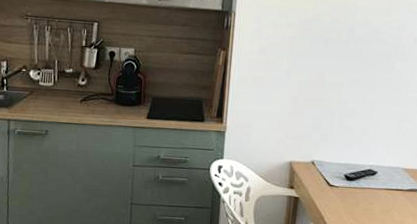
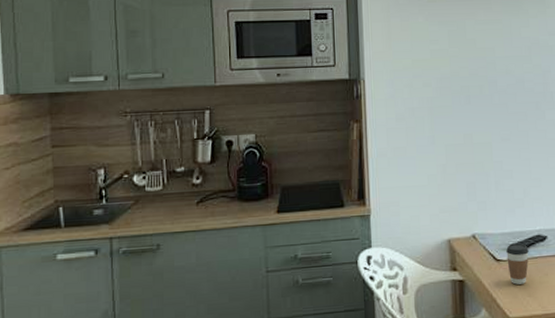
coffee cup: none [338,173,359,208] -> present [506,243,529,285]

